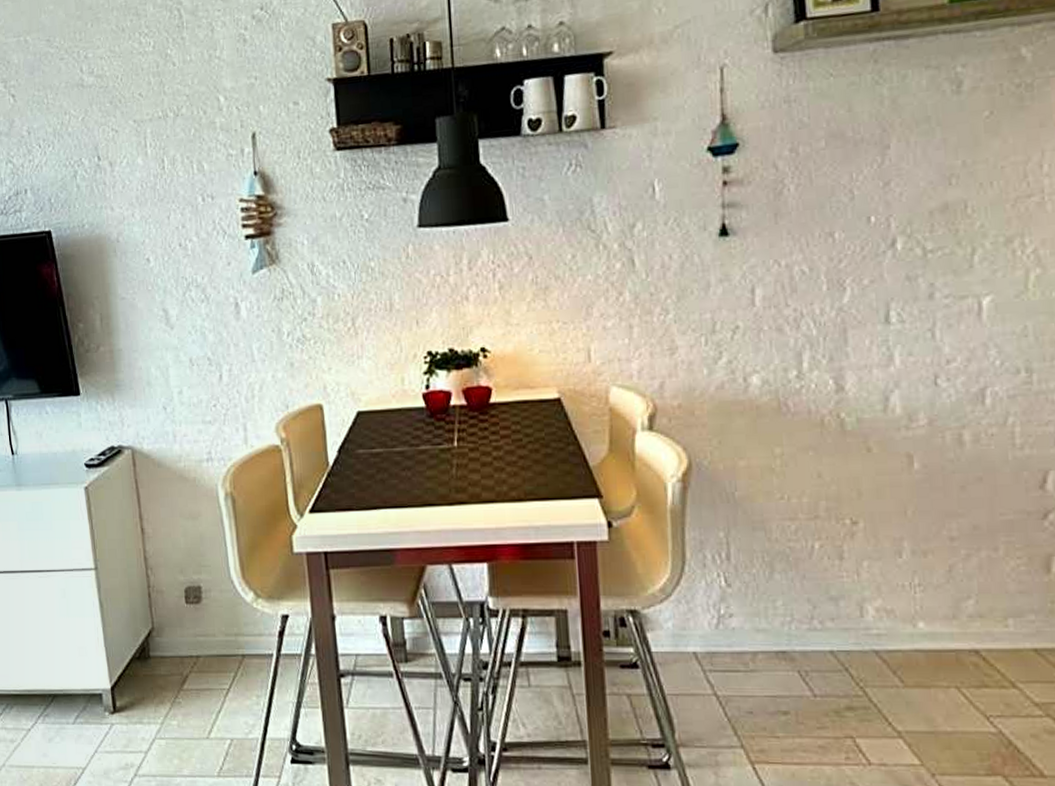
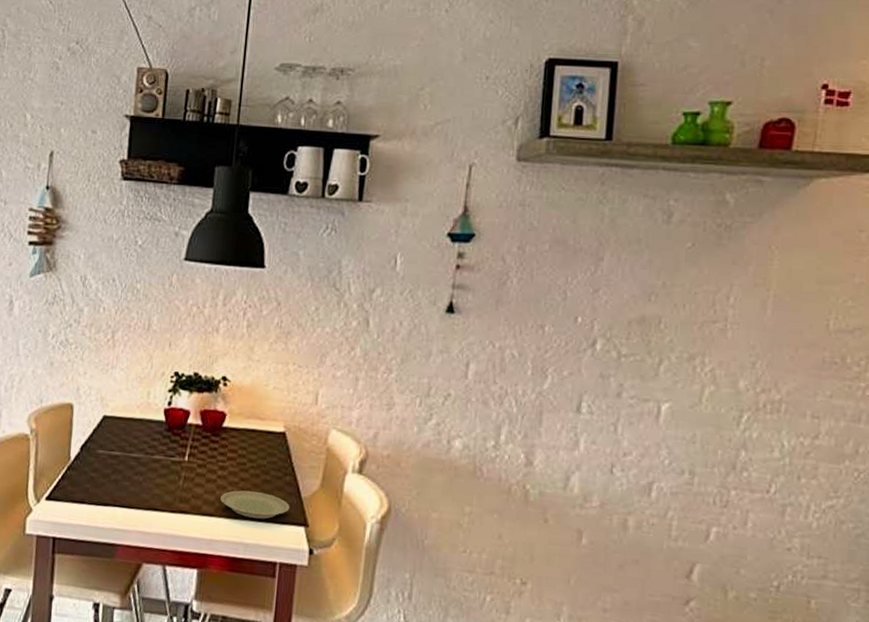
plate: none [500,468,578,498] -> present [221,490,289,519]

